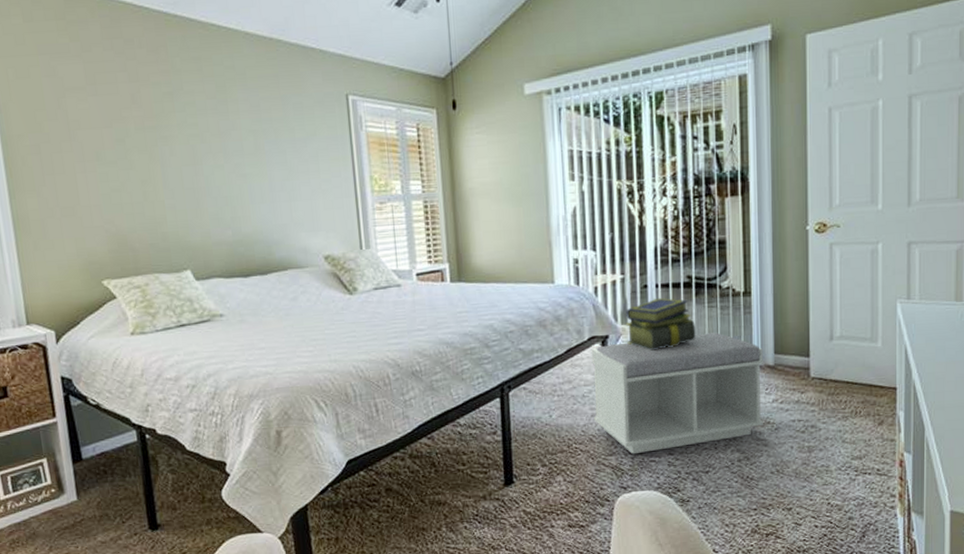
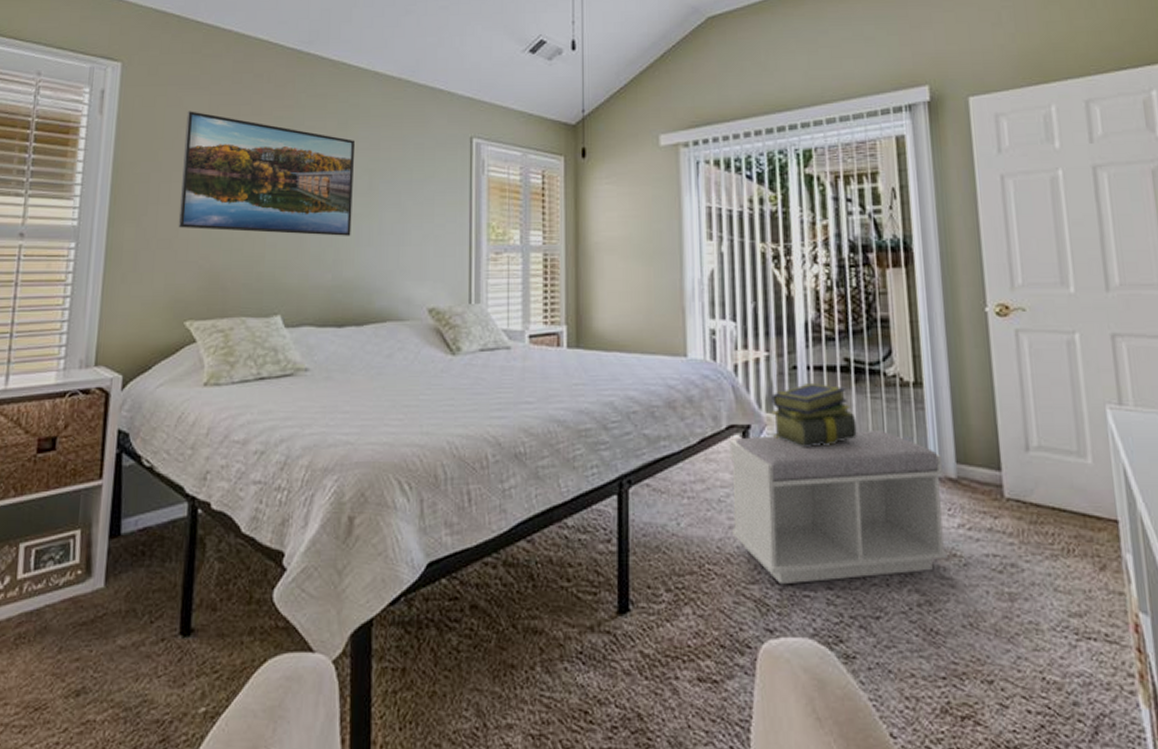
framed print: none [64,80,245,196] -> present [178,111,356,236]

